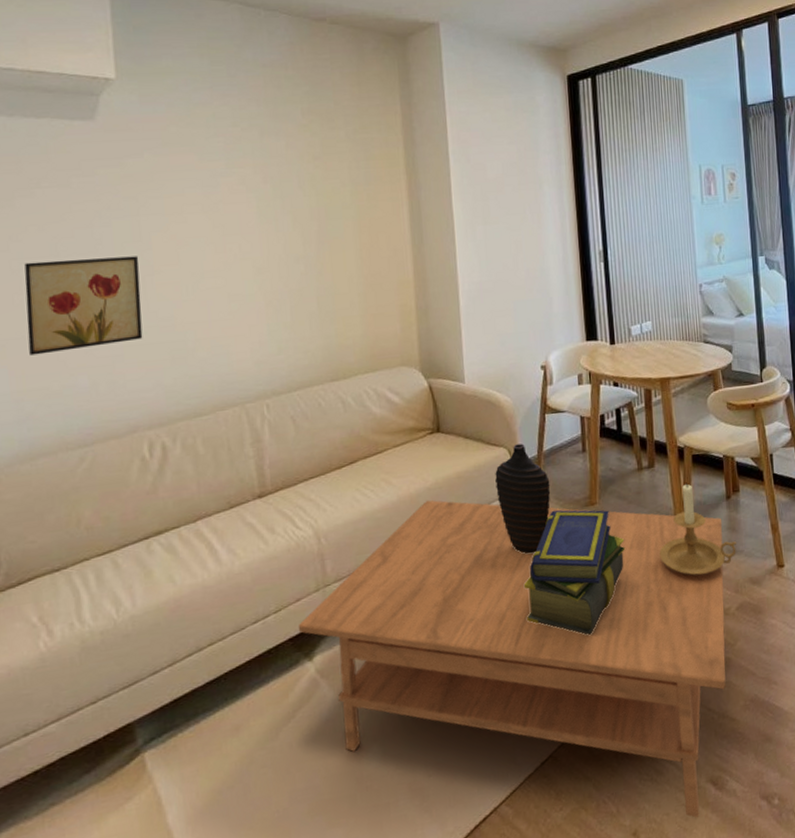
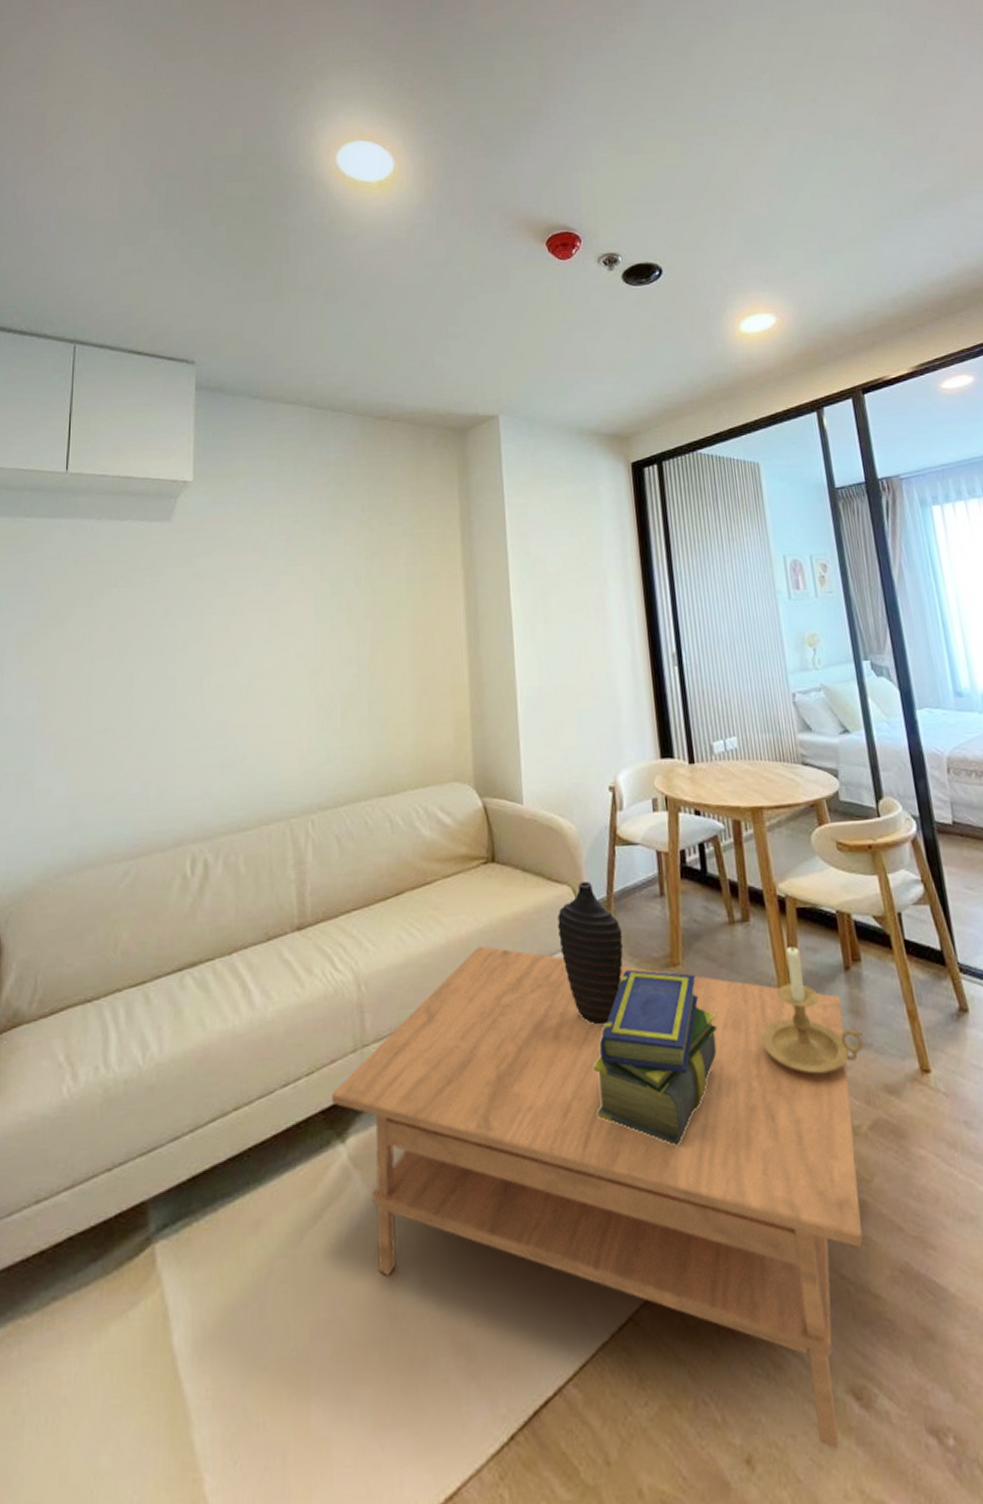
wall art: present [24,256,143,356] -> none [89,655,199,758]

